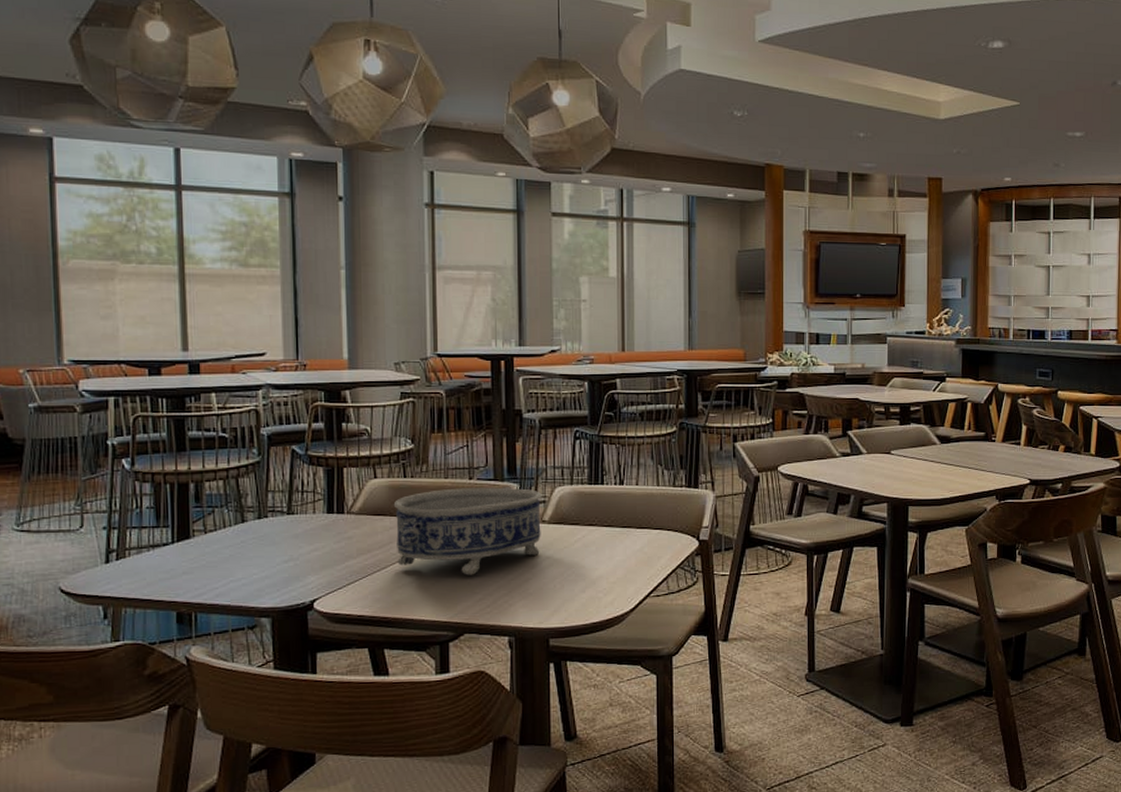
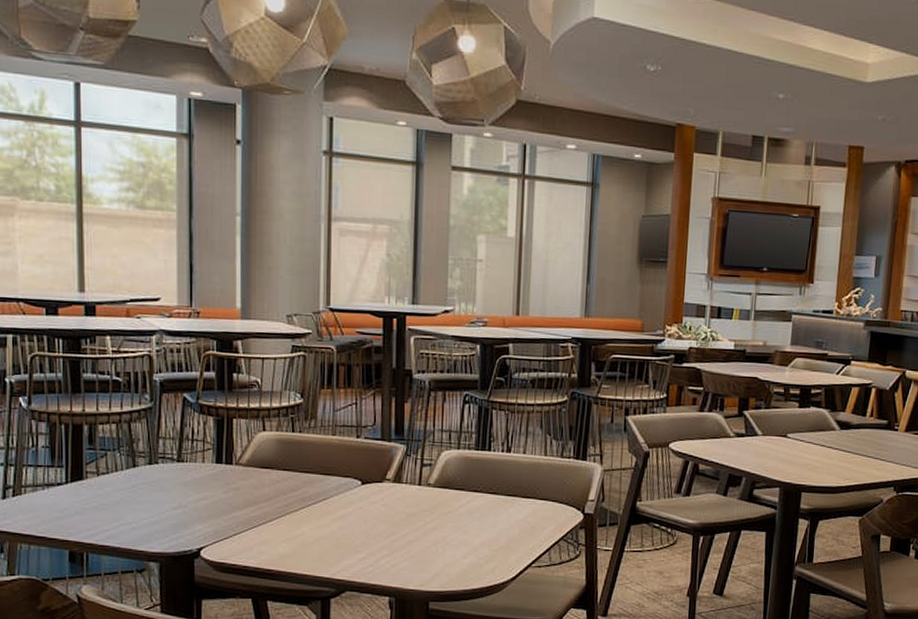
decorative bowl: present [393,487,542,575] -> none [281,445,428,534]

